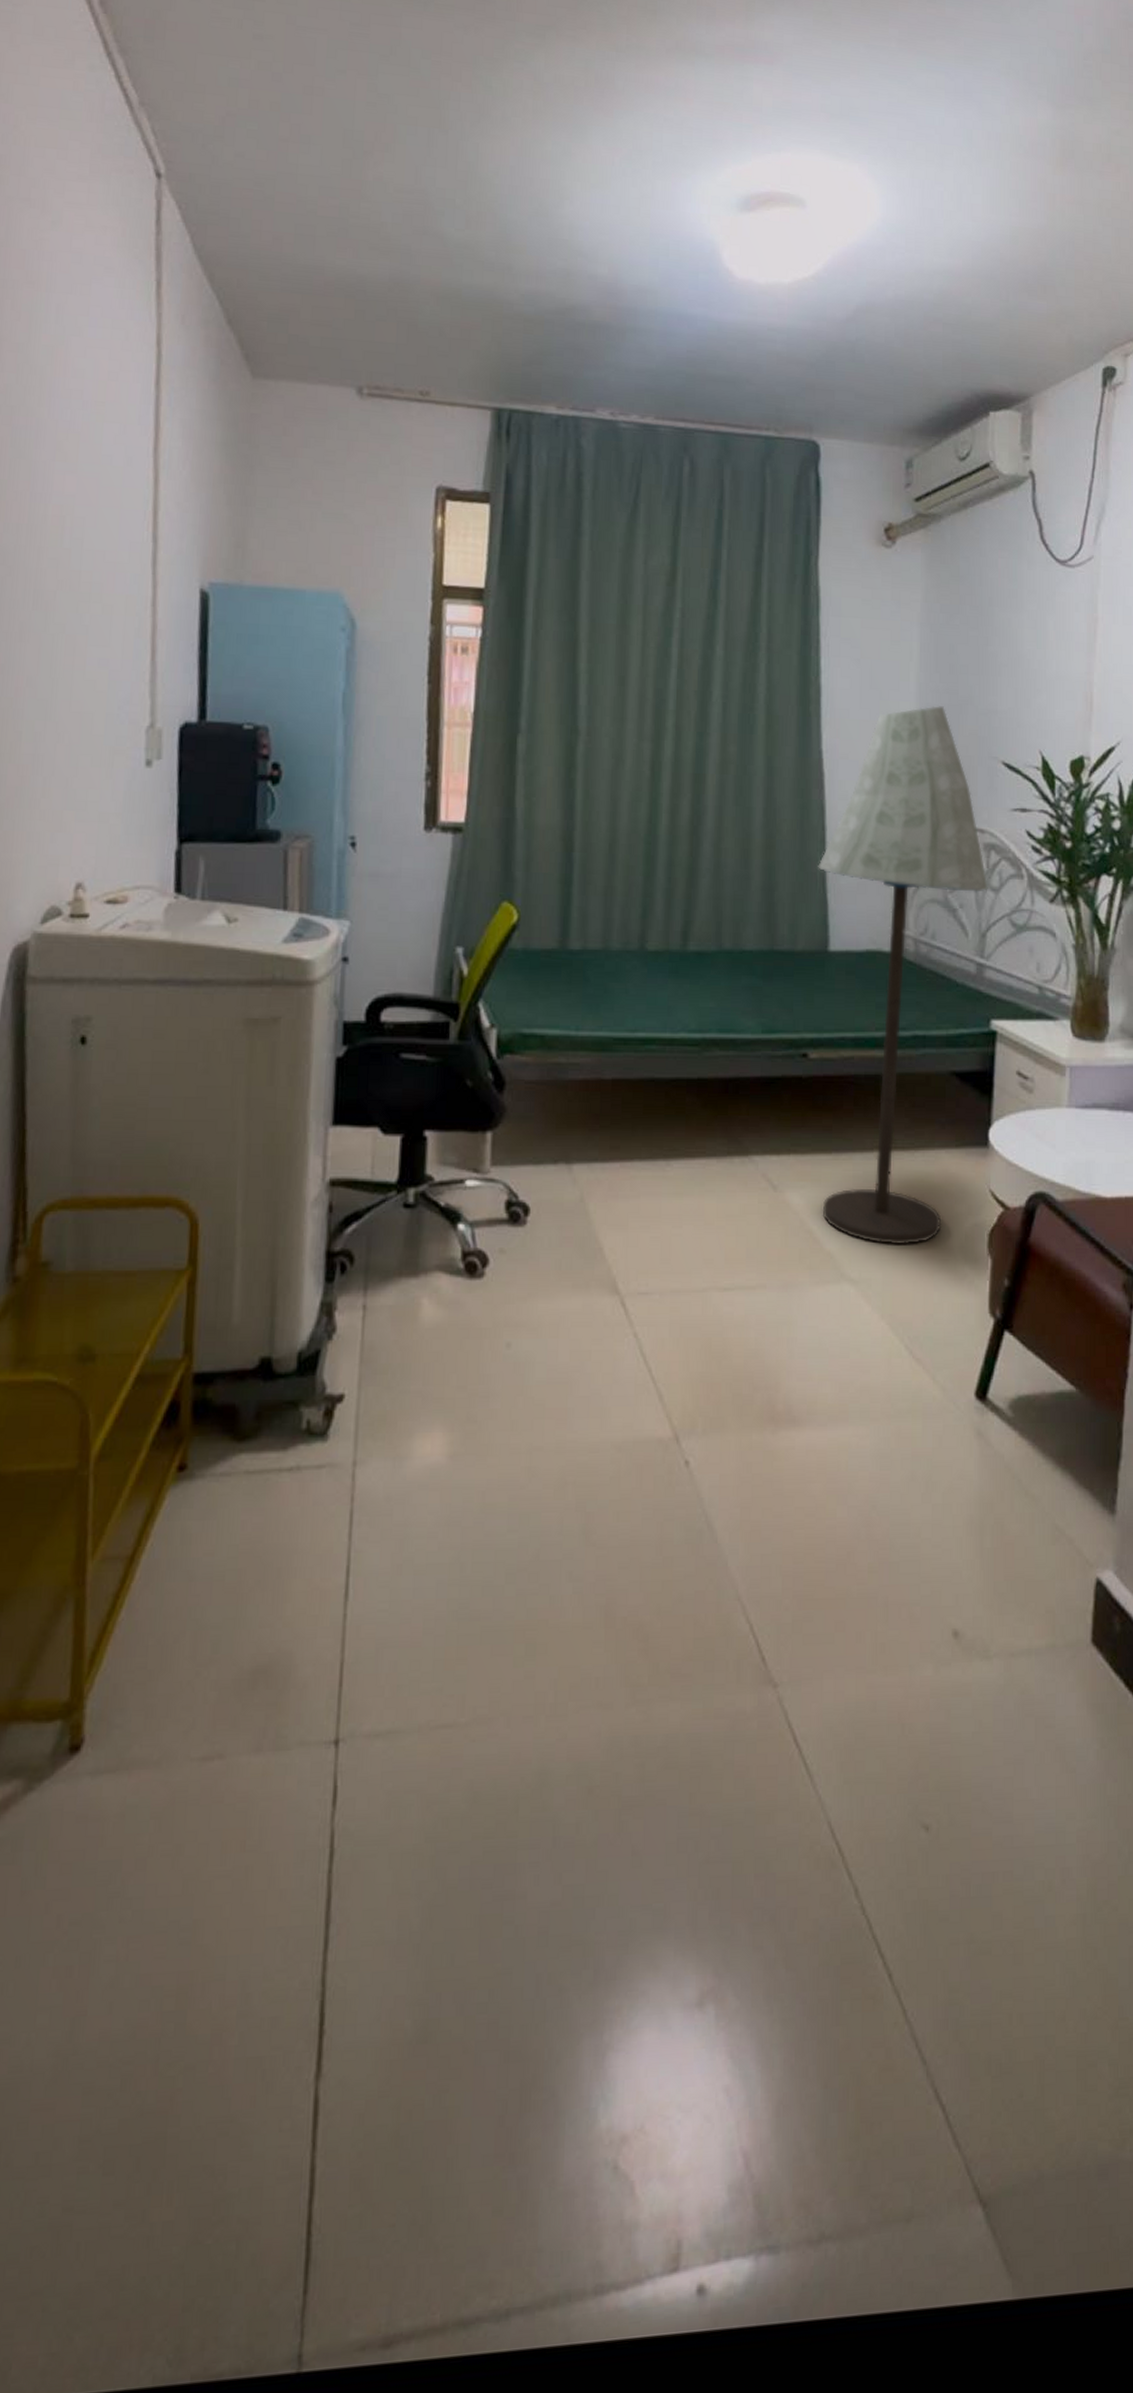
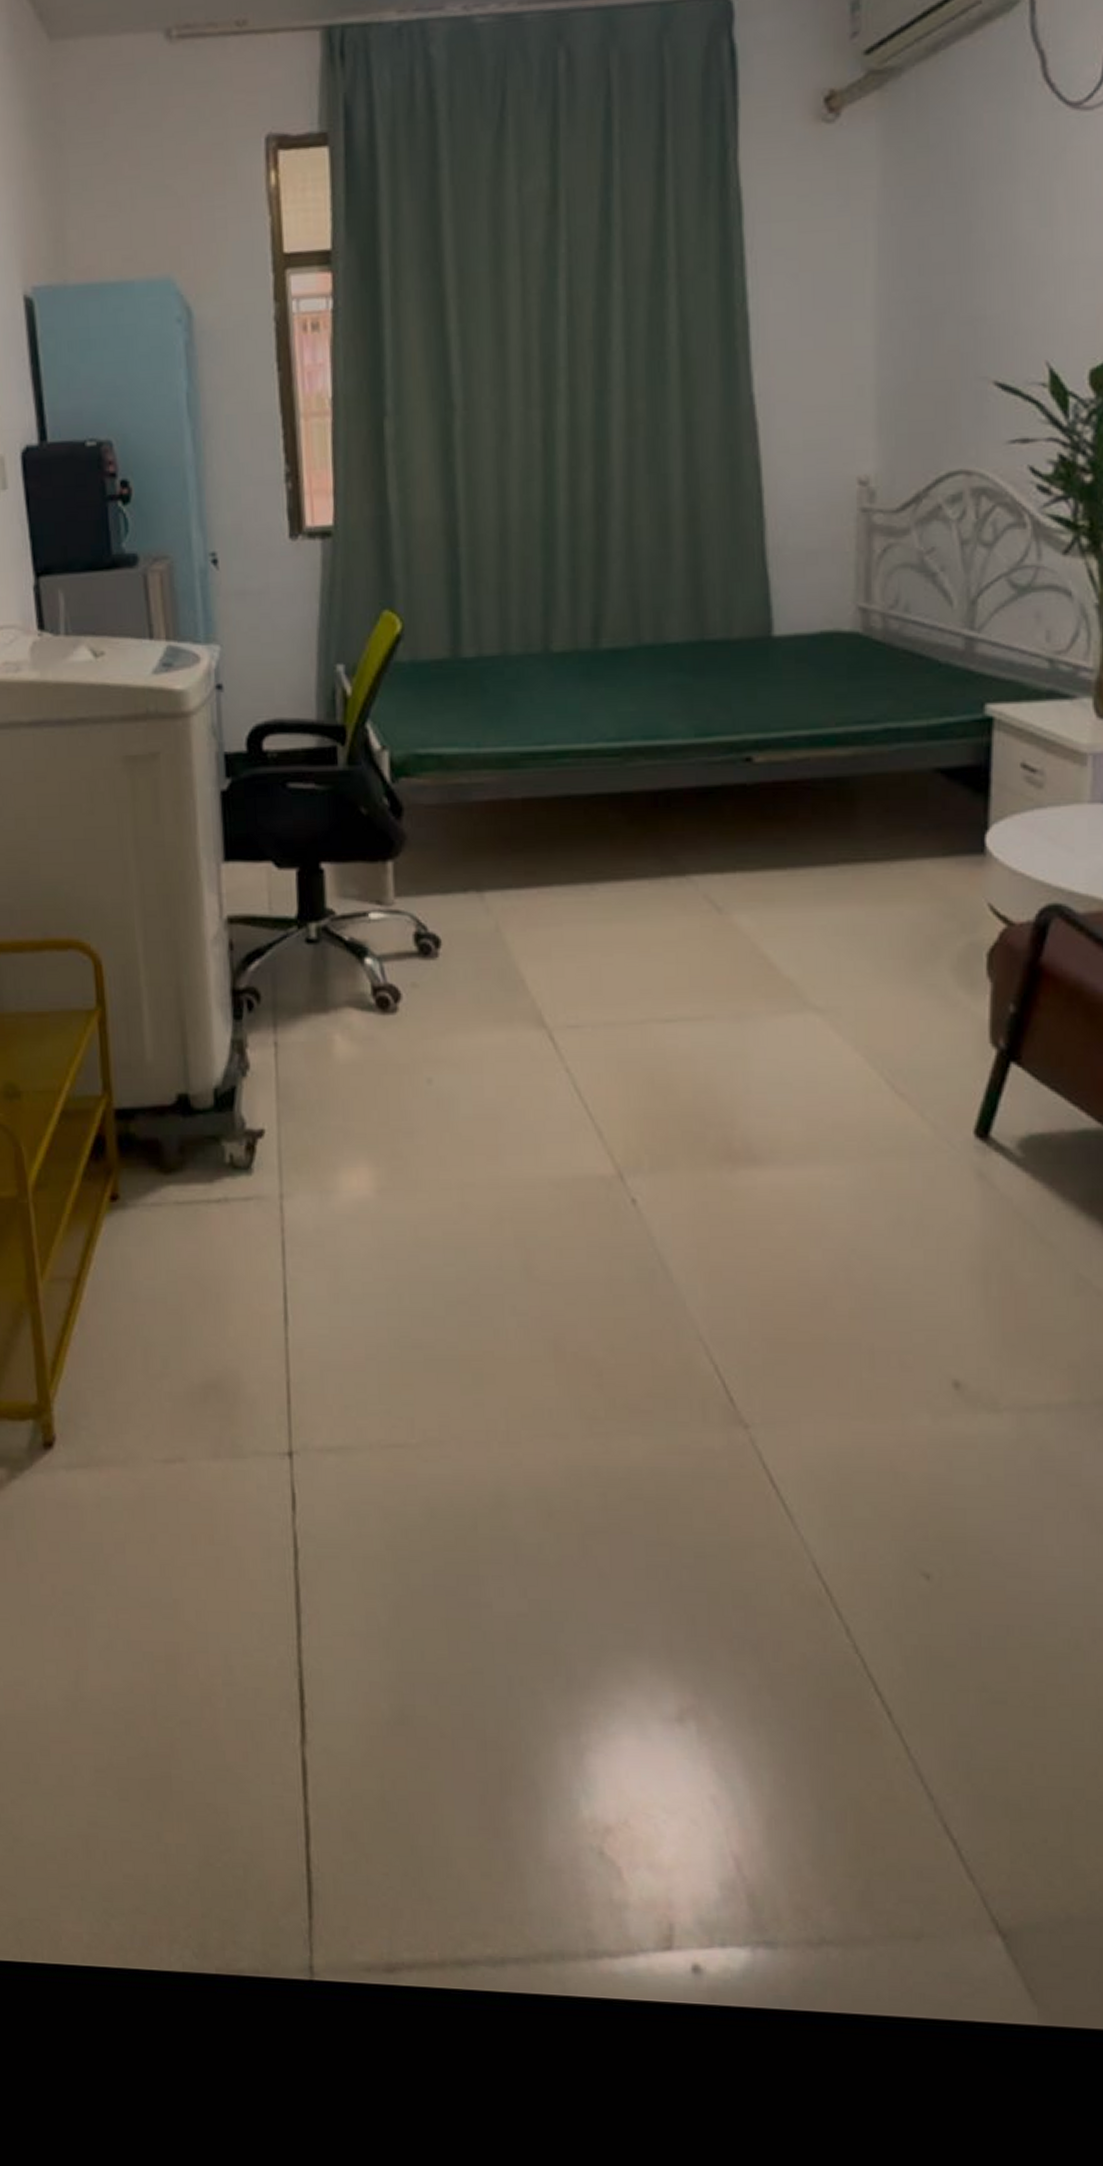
floor lamp: present [818,706,988,1245] -> none [754,320,978,970]

